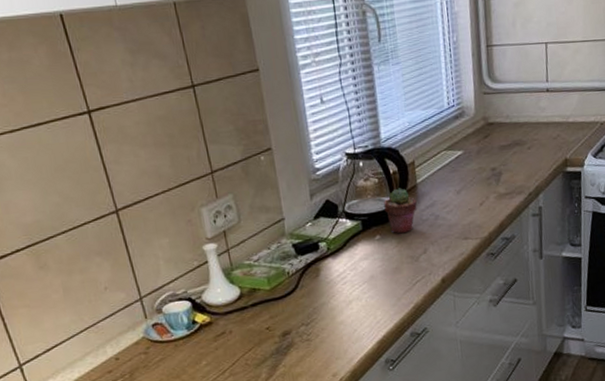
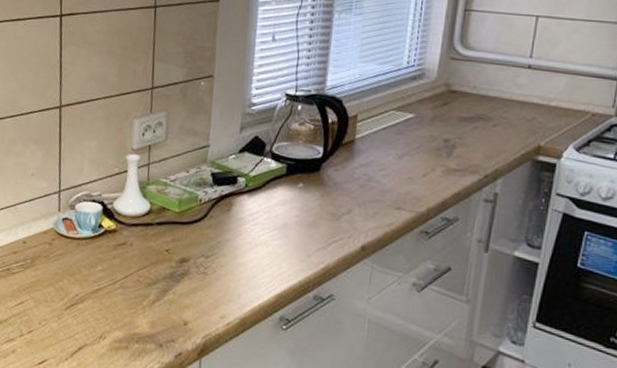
potted succulent: present [384,188,417,234] -> none [314,139,351,188]

